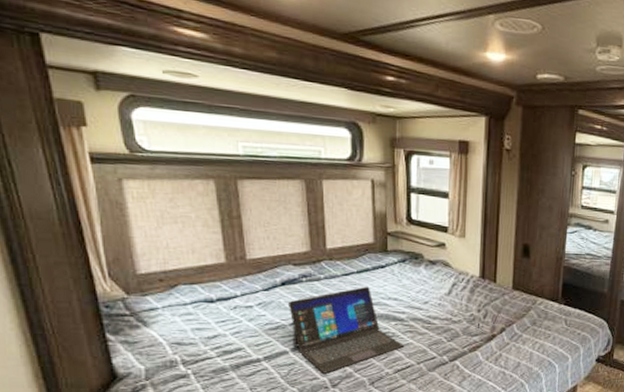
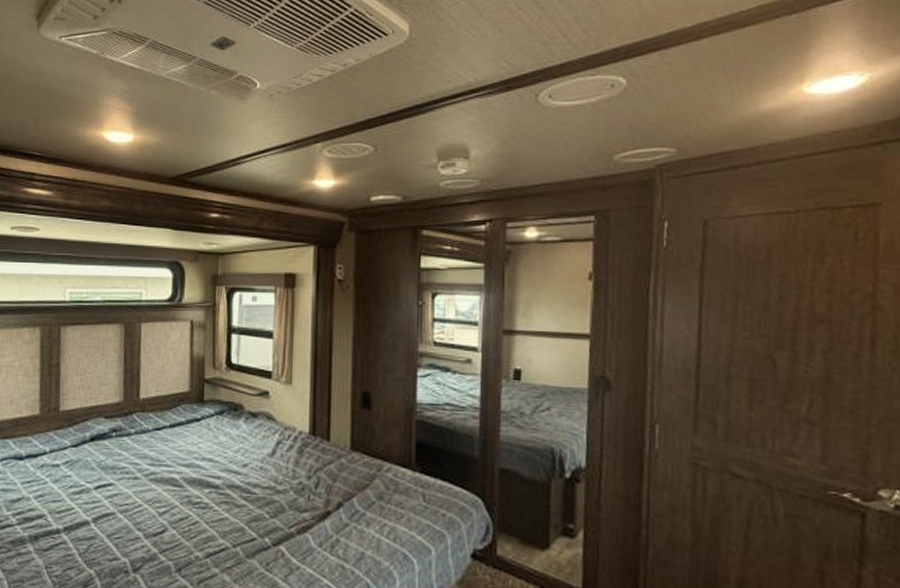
laptop: present [287,286,405,374] -> none [94,443,219,553]

